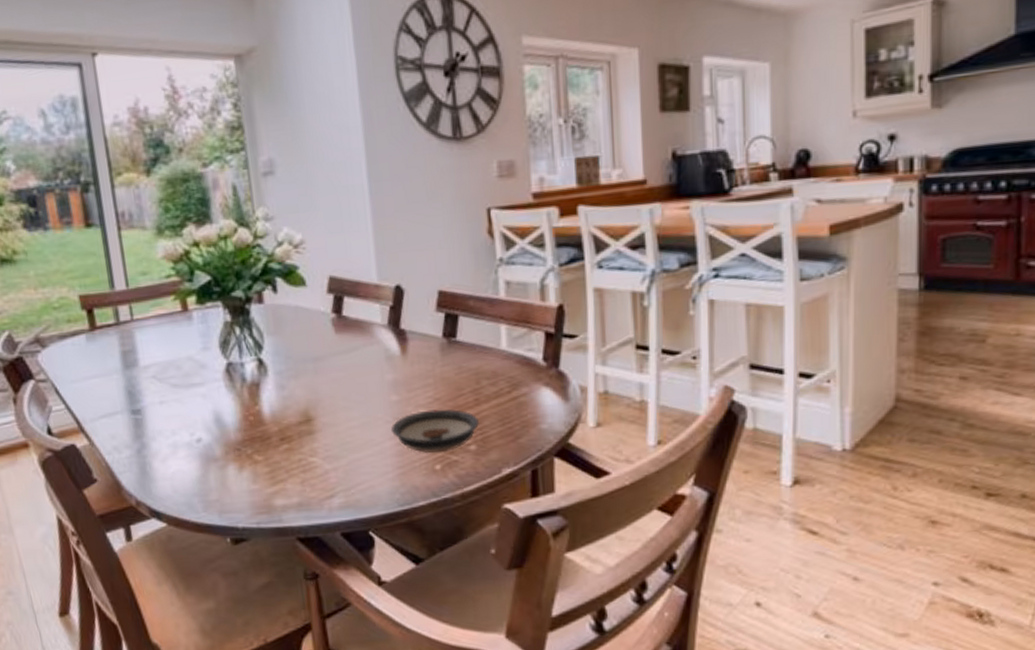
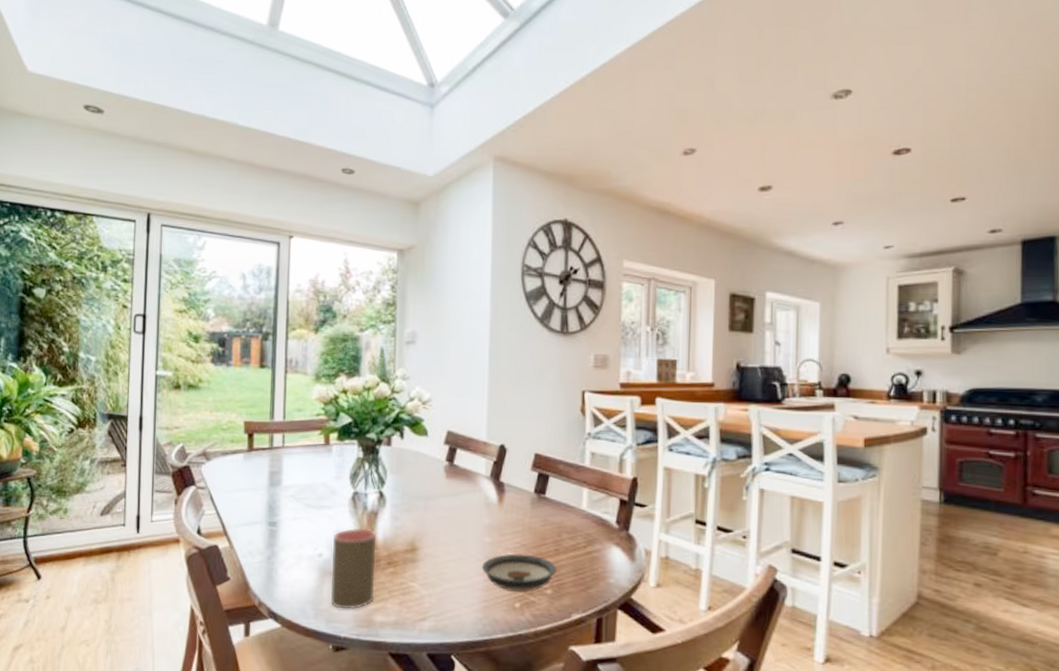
cup: none [210,403,271,497] -> present [331,528,377,610]

